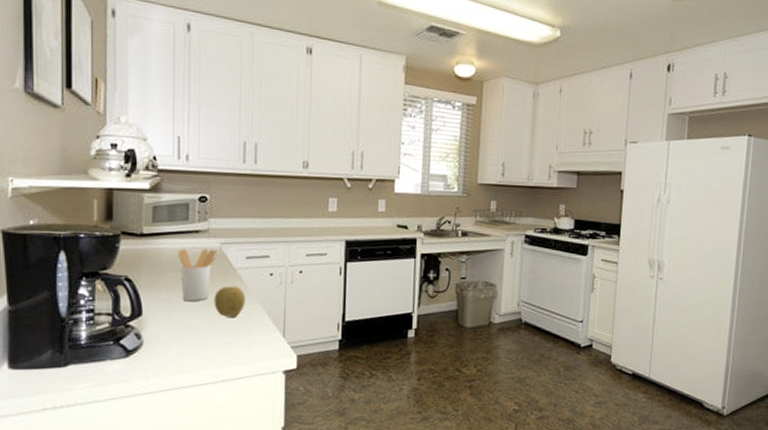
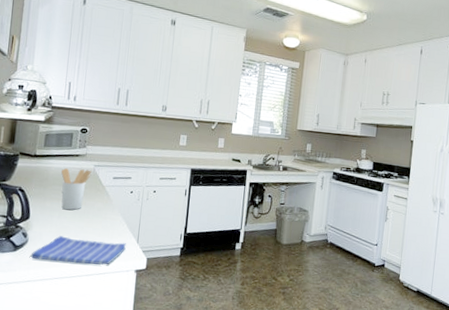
dish towel: none [148,334,269,368] -> present [30,236,126,265]
fruit: present [214,286,245,317] -> none [85,199,110,224]

